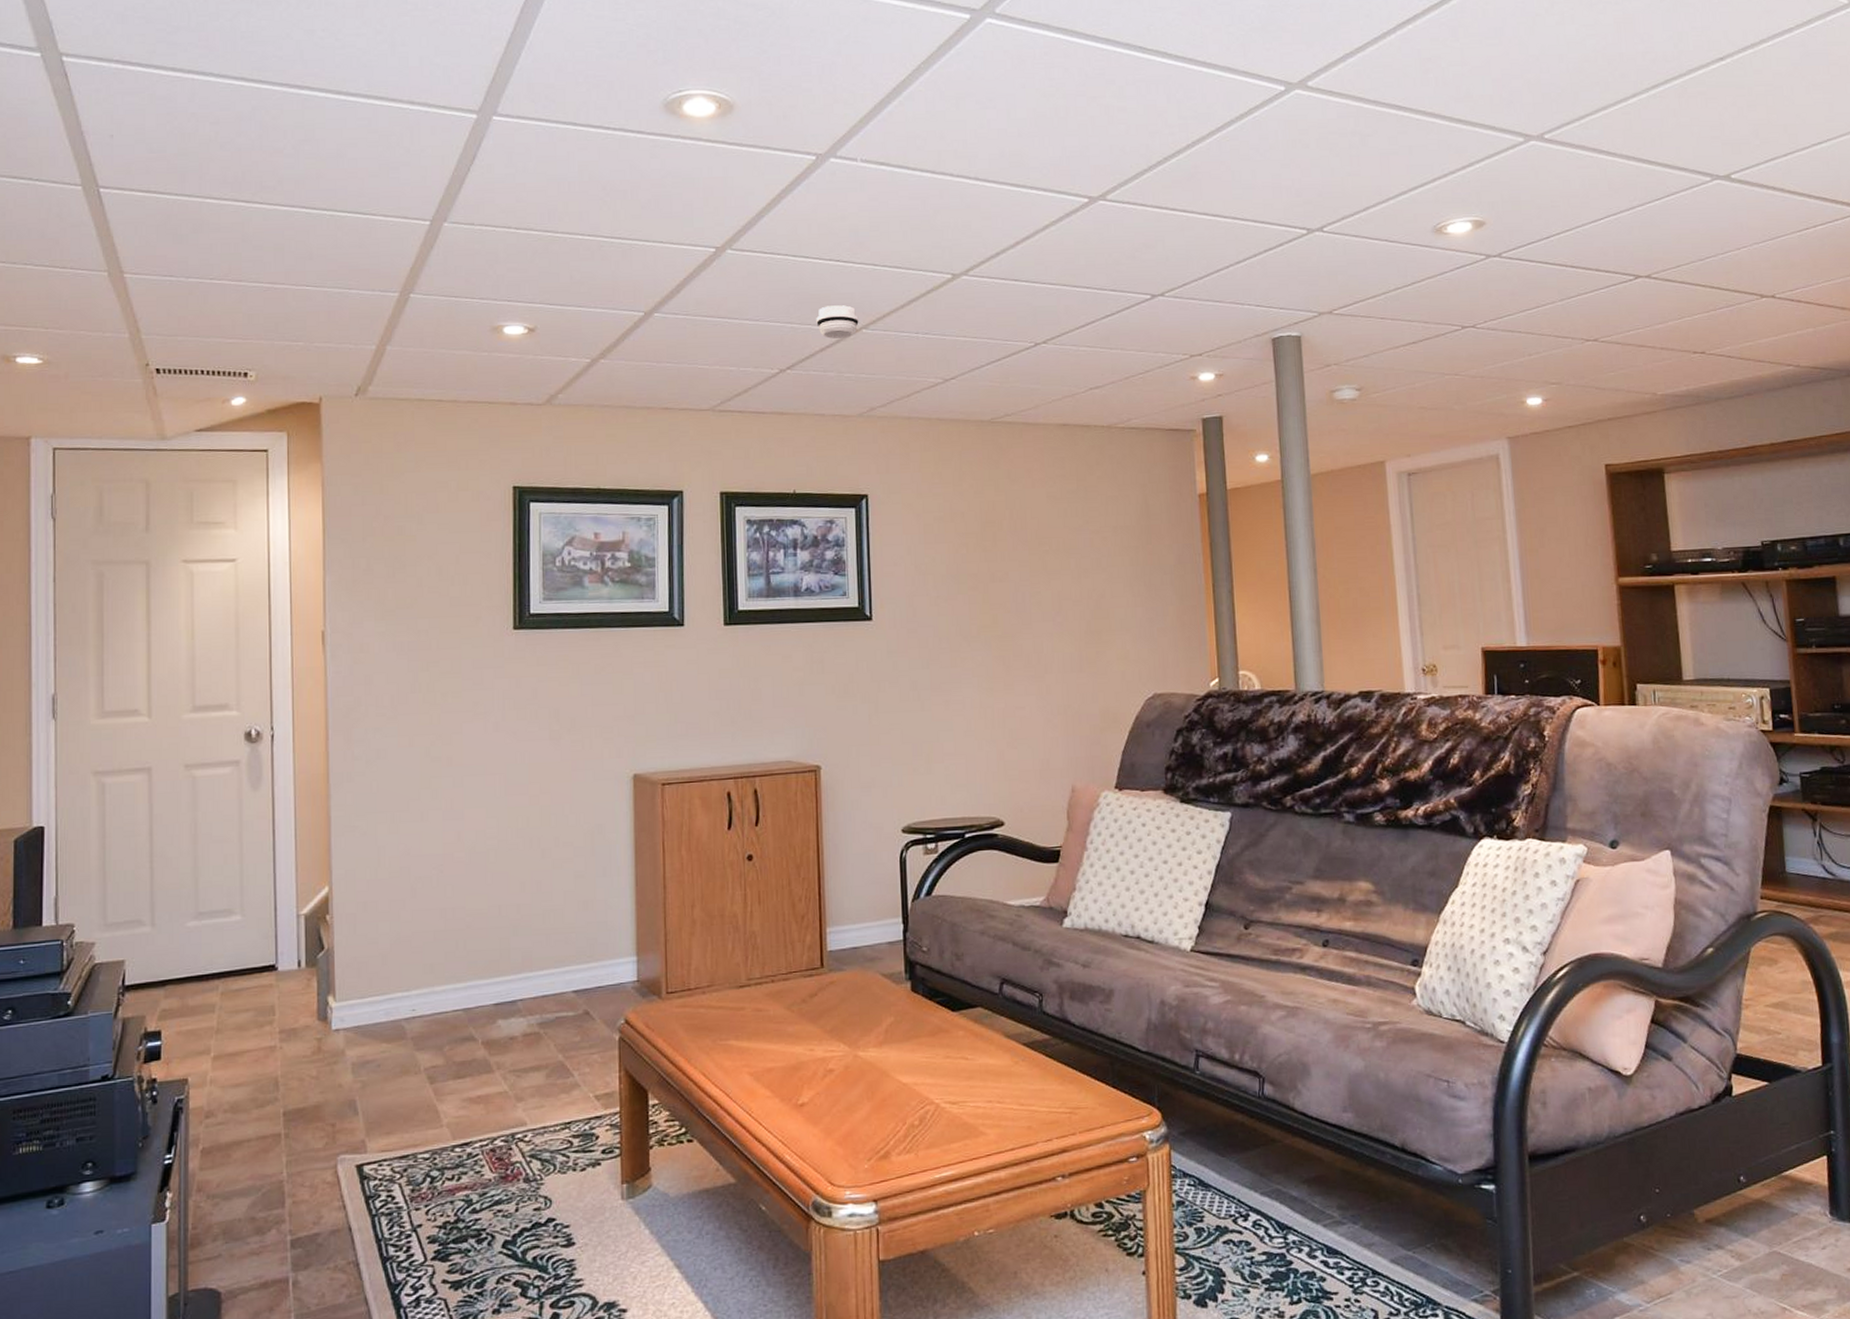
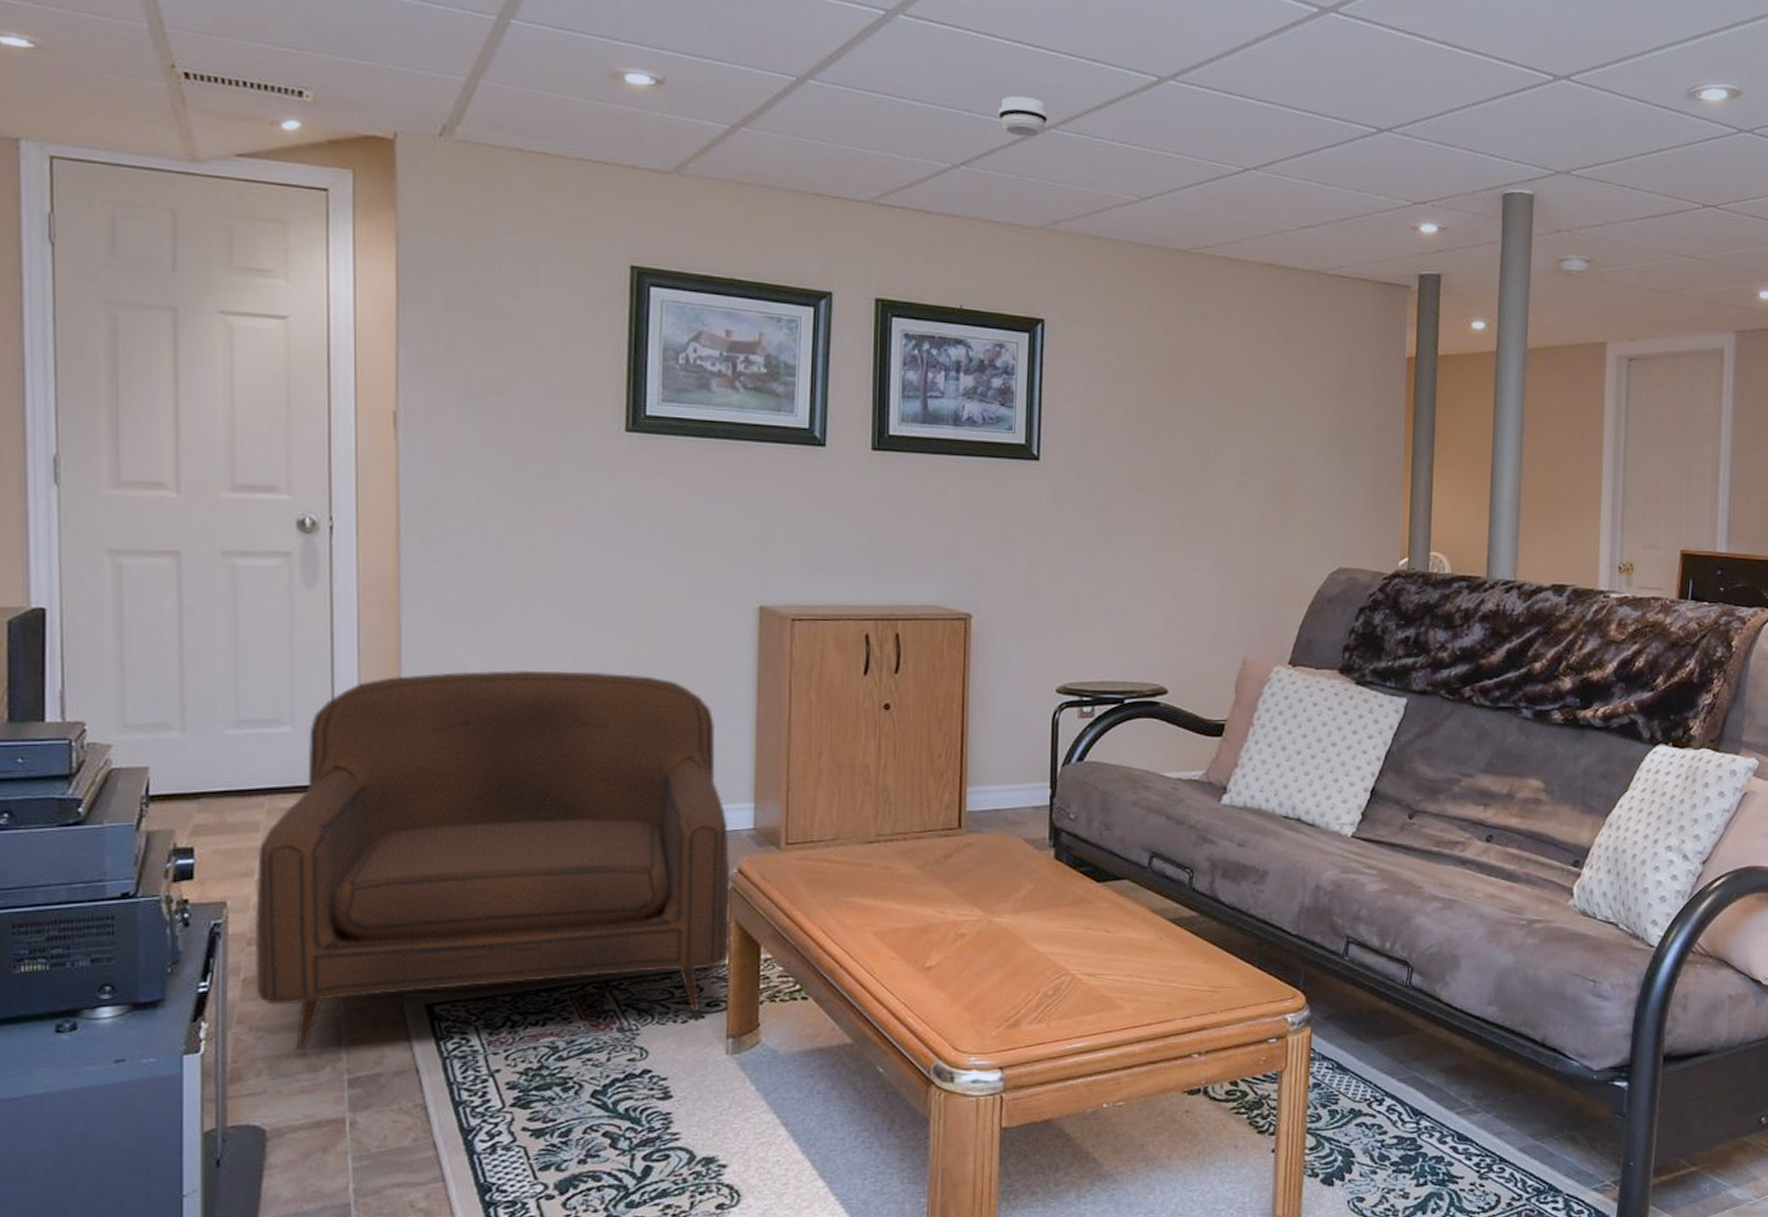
armchair: none [211,845,621,1215] -> present [254,669,731,1051]

